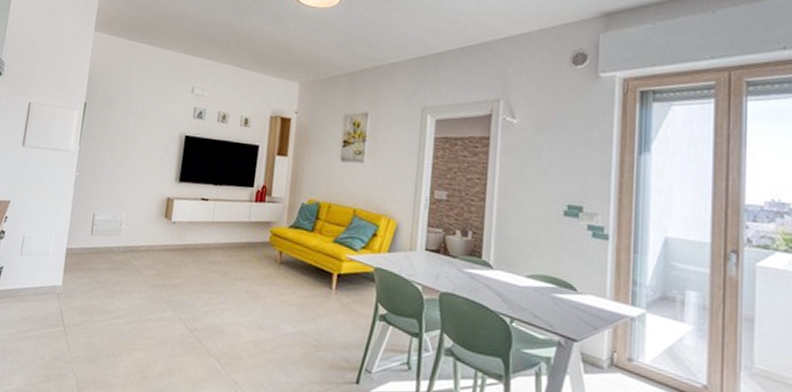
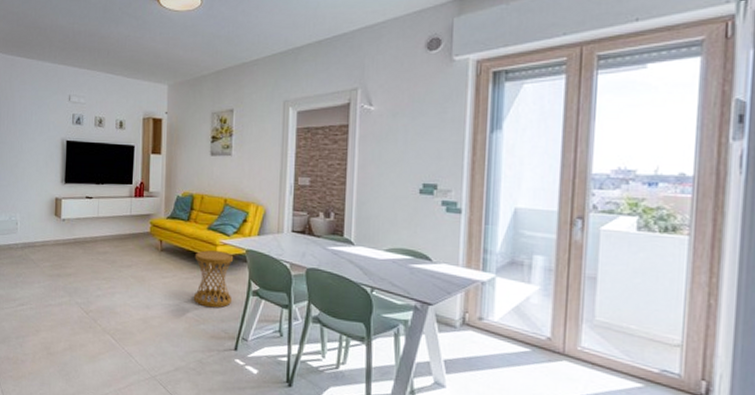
side table: none [312,265,361,333] -> present [193,250,234,308]

